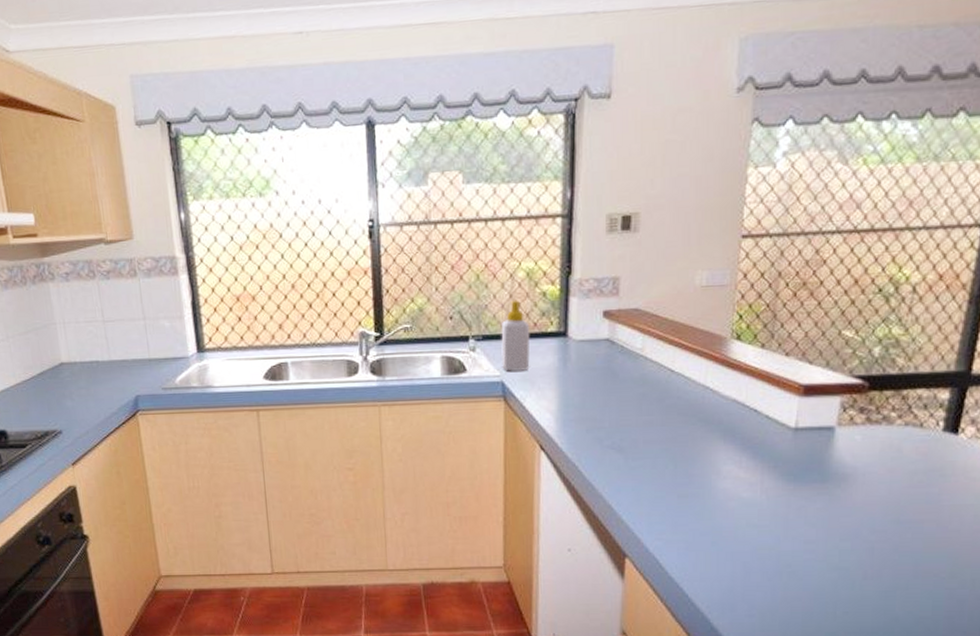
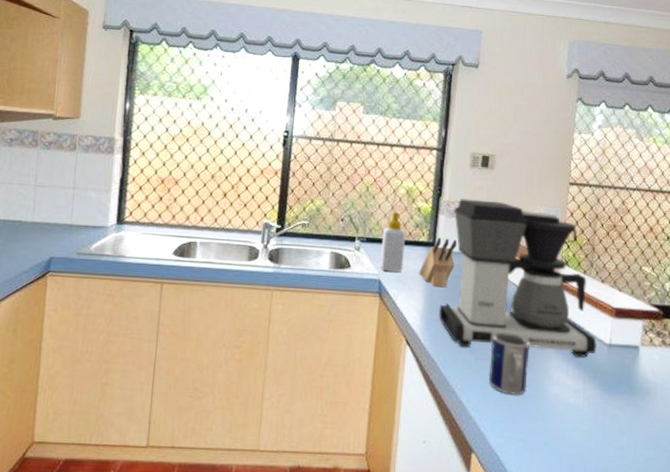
knife block: none [549,324,594,382] -> present [419,237,457,287]
coffee maker: none [577,272,778,447] -> present [439,198,597,358]
mug: none [642,425,692,494] -> present [488,331,530,395]

